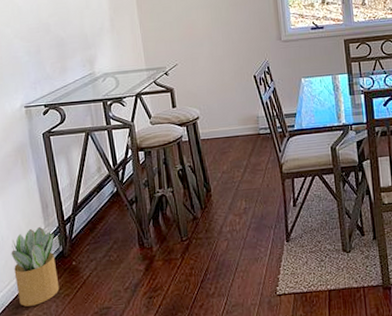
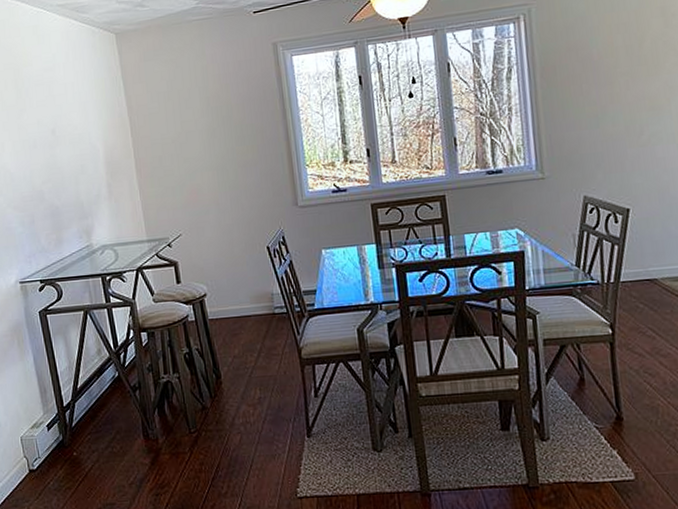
potted plant: present [11,226,60,307] -> none [9,412,60,499]

